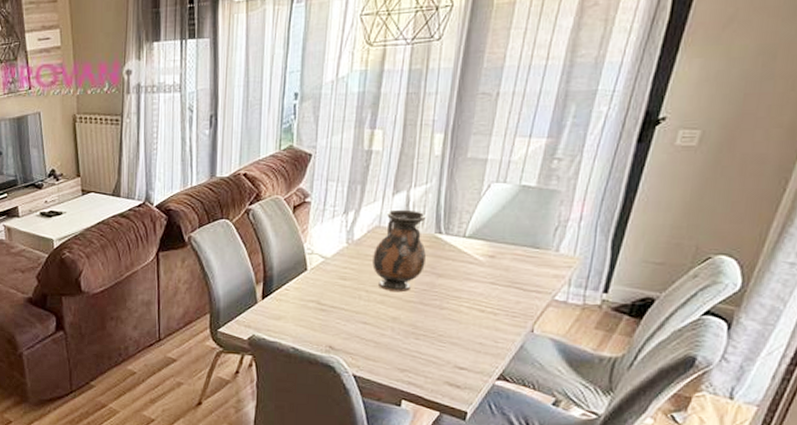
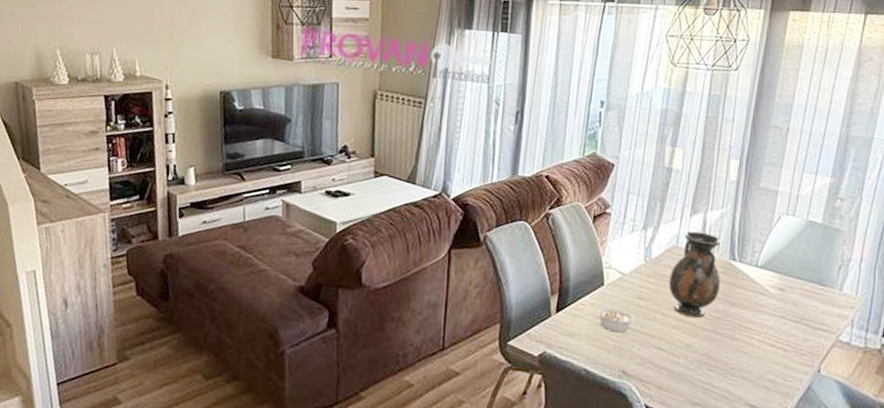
legume: none [301,290,340,312] -> present [596,307,635,333]

